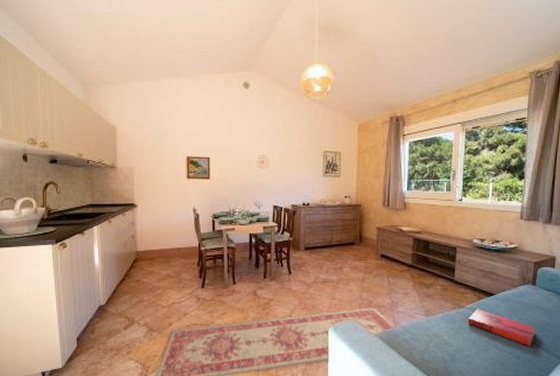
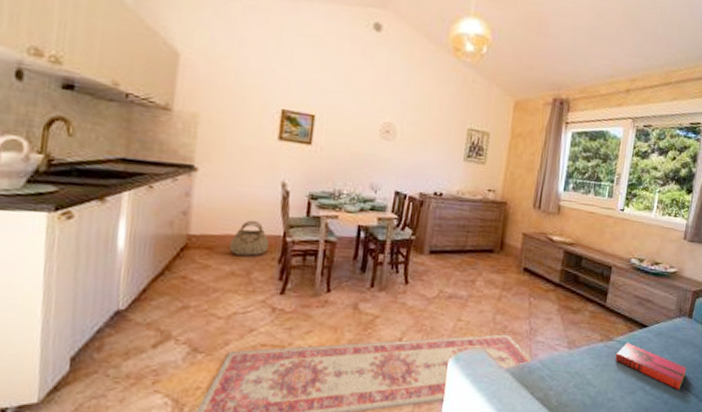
basket: none [164,237,189,262] -> present [229,219,269,256]

